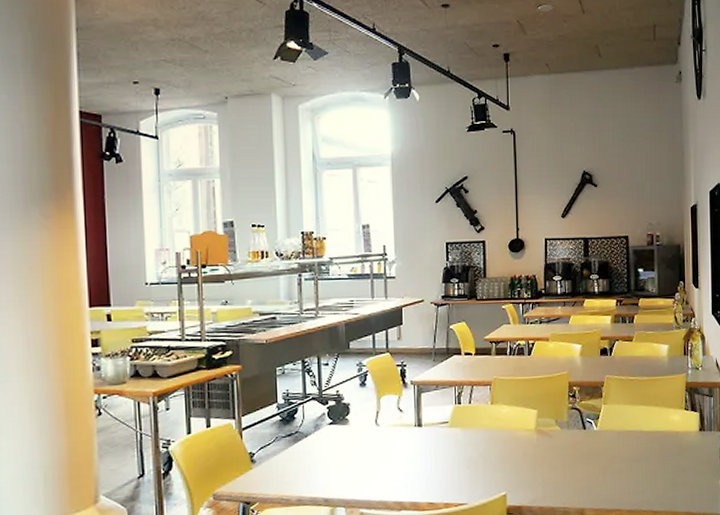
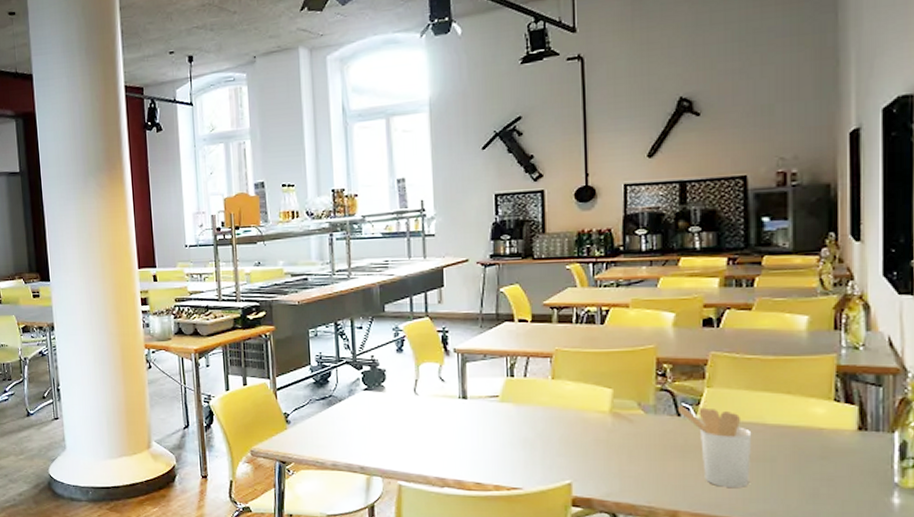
utensil holder: none [584,421,634,485] -> present [678,406,752,487]

